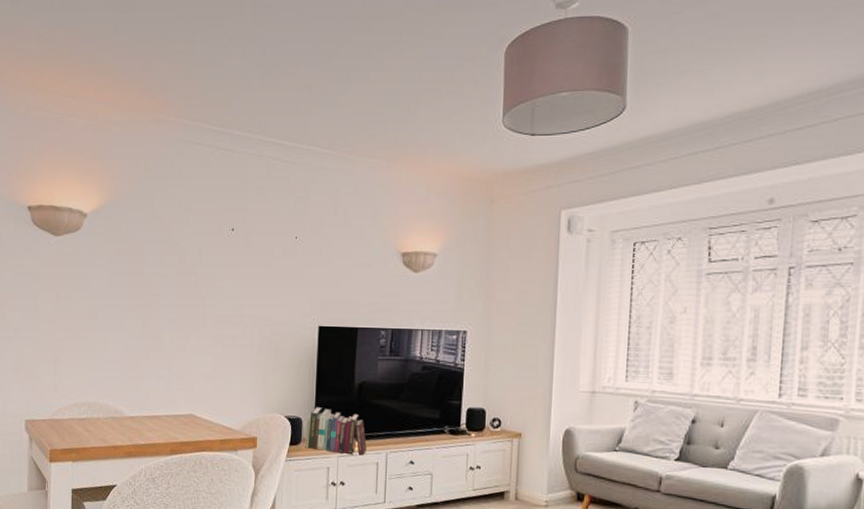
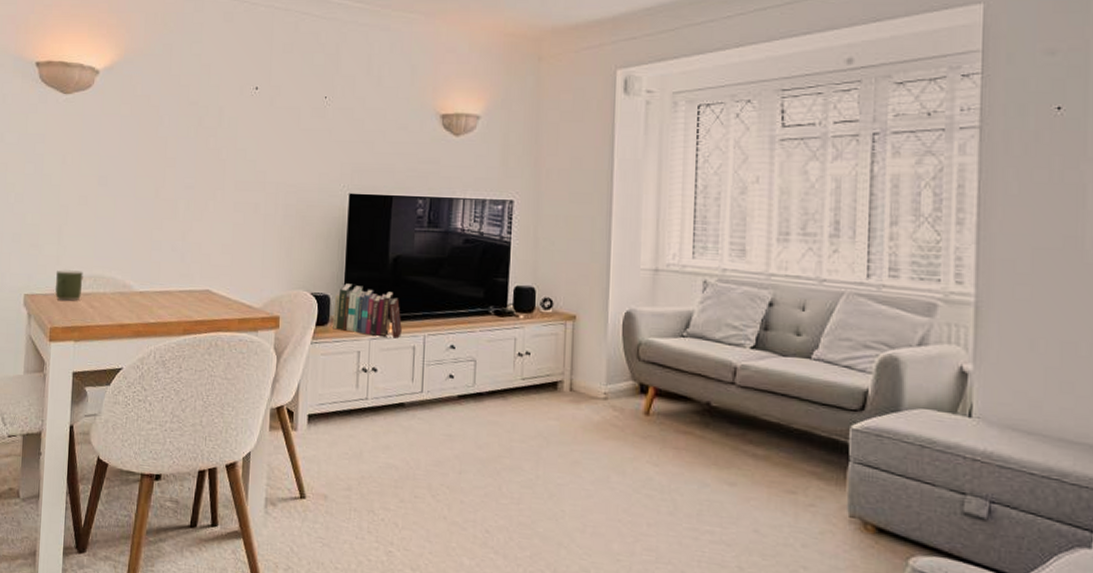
mug: none [53,397,78,426] -> present [55,270,83,301]

